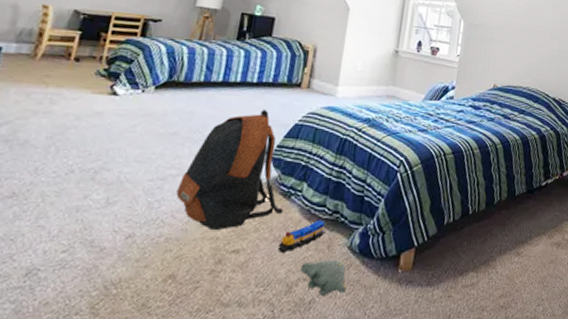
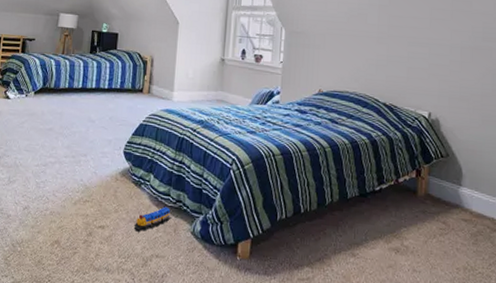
backpack: present [176,108,284,230] -> none [55,110,136,209]
plush toy: present [300,259,348,295] -> none [153,241,193,272]

